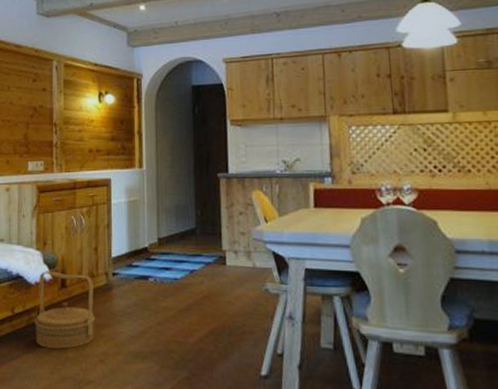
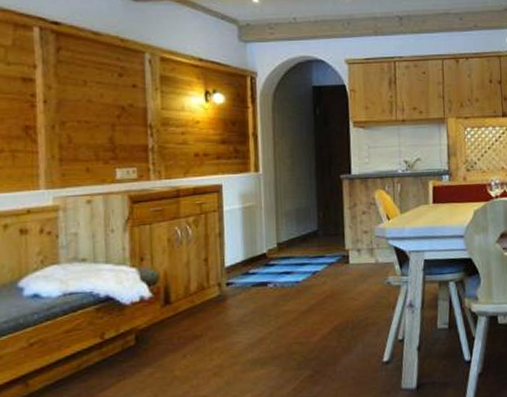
woven basket: present [35,271,95,349] -> none [132,288,207,371]

